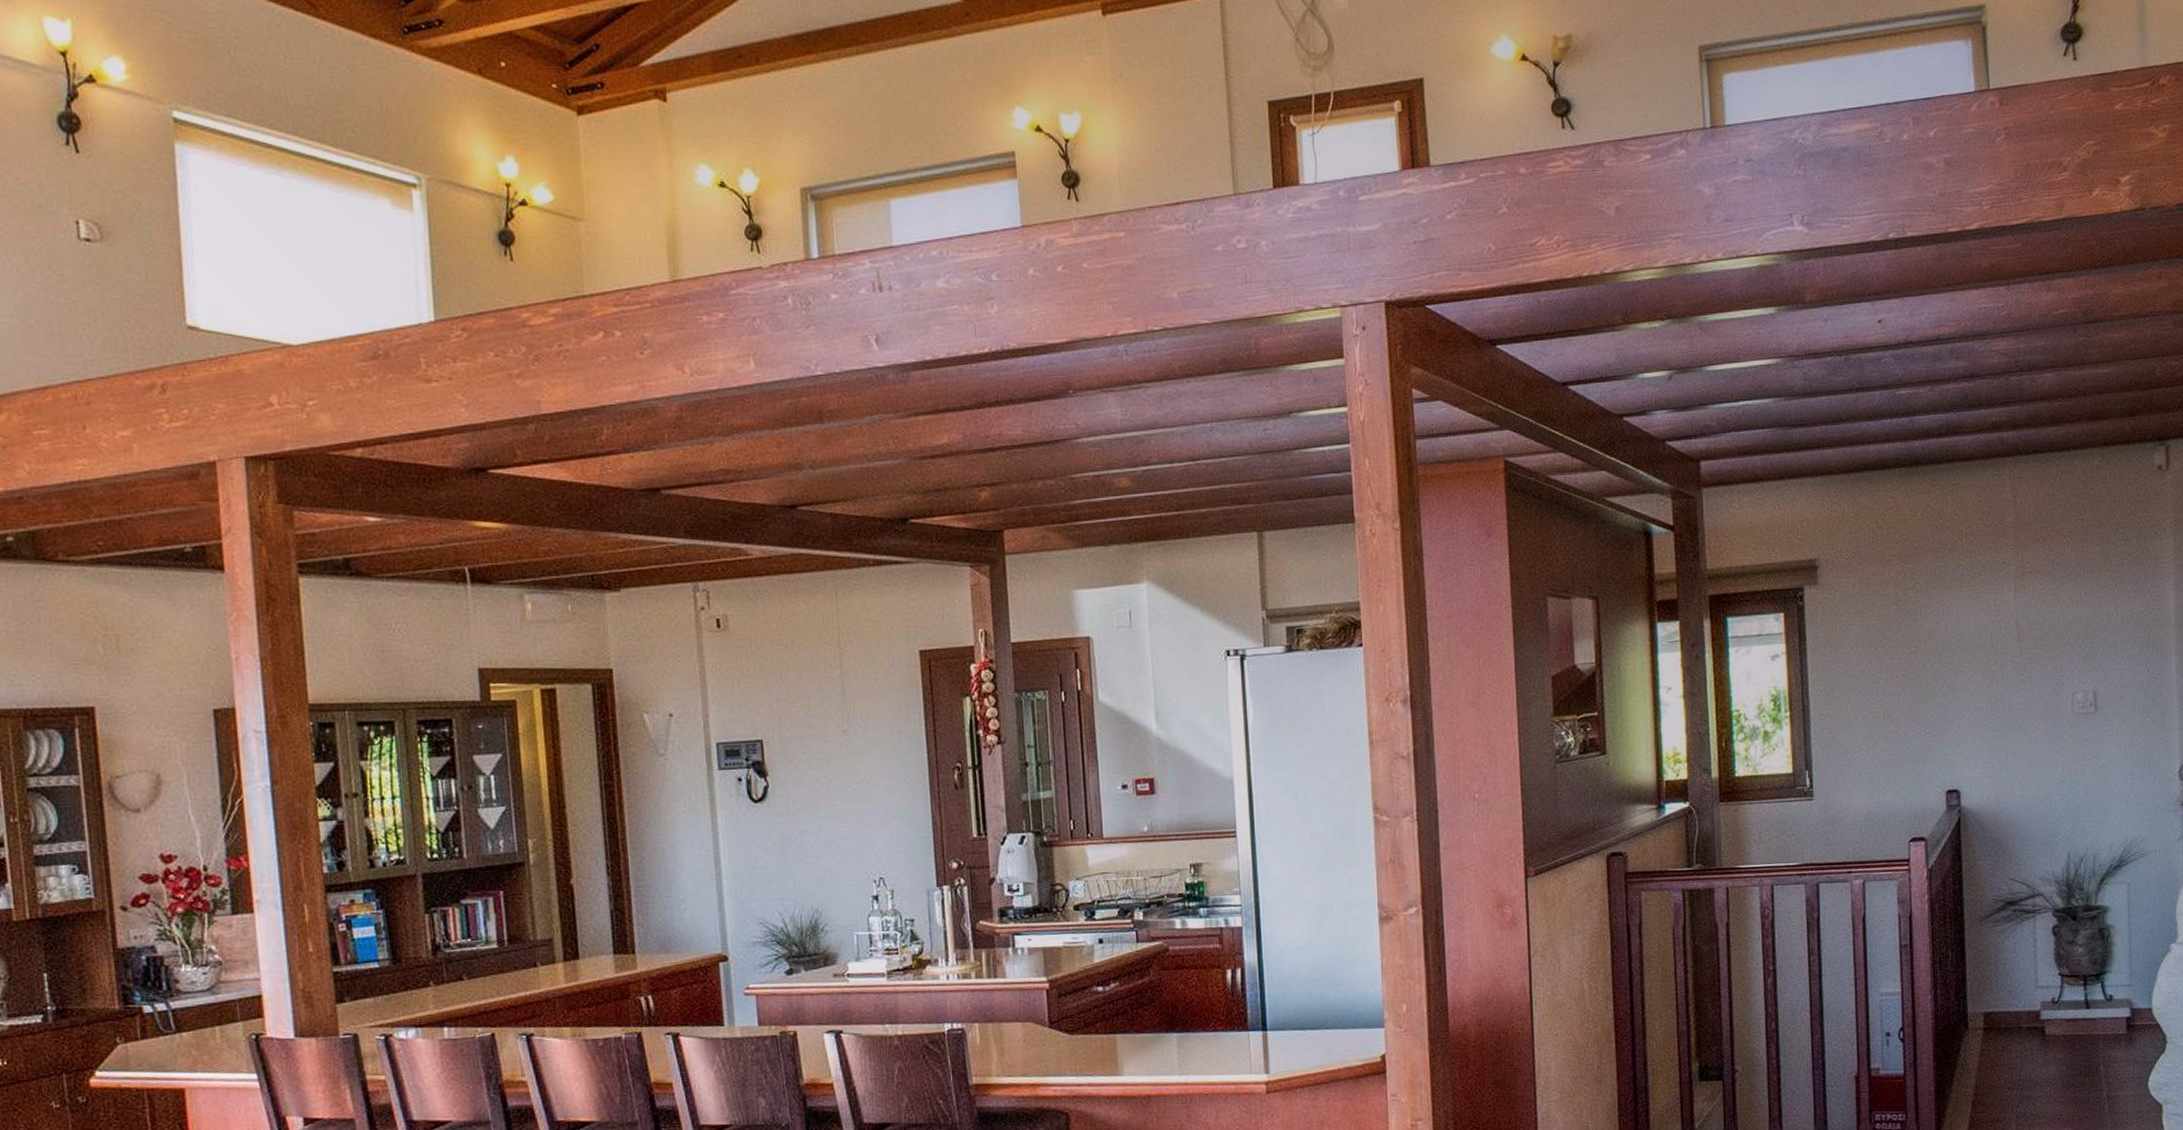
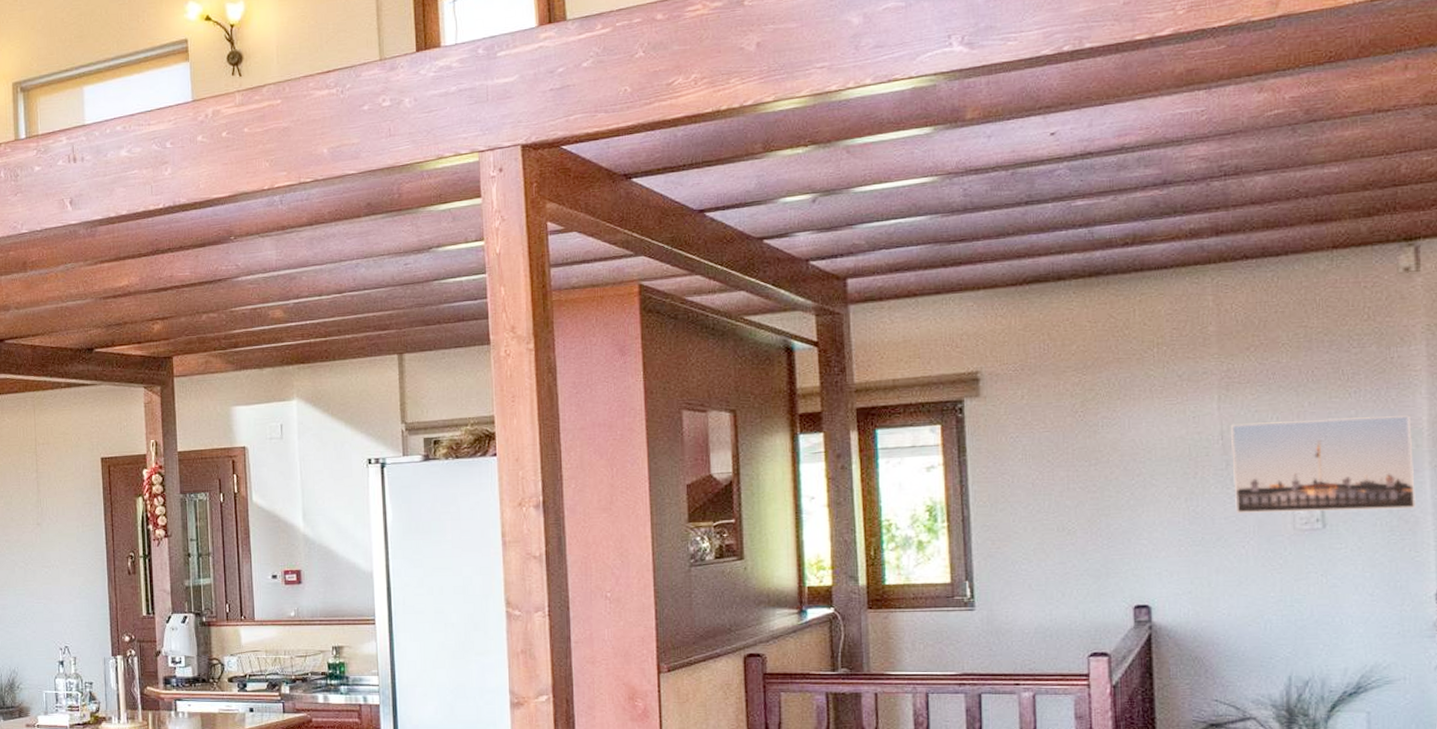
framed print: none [2024,605,2165,700] -> present [1230,415,1415,514]

